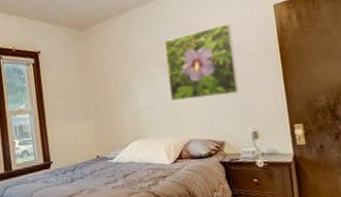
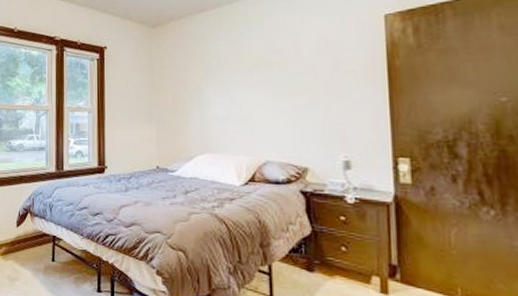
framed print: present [164,23,239,101] -> none [246,32,332,116]

